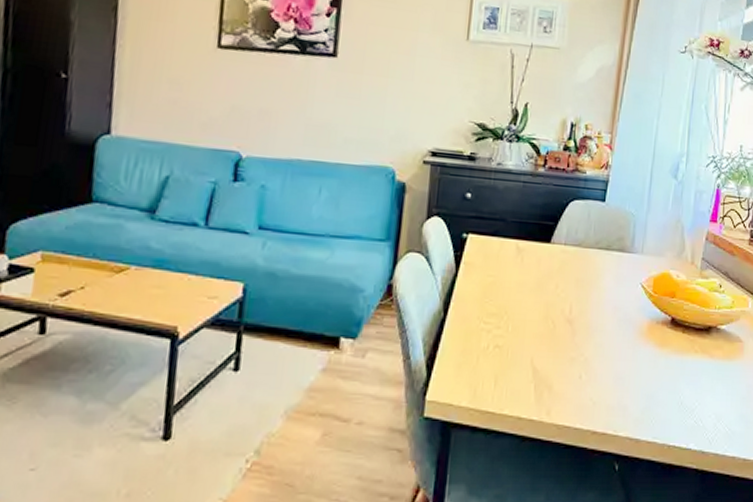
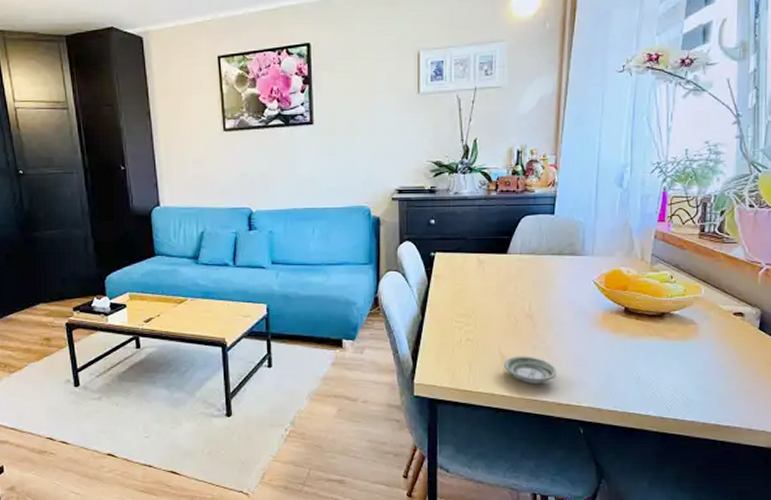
saucer: none [535,370,595,407] -> present [503,356,557,385]

